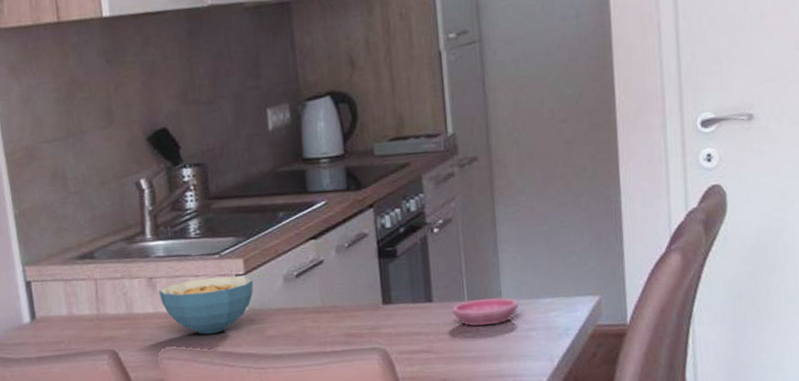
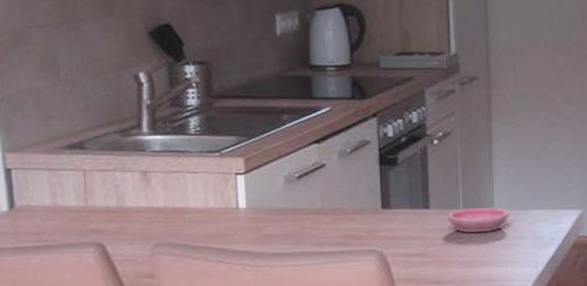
cereal bowl: present [159,276,254,334] -> none [153,174,254,231]

